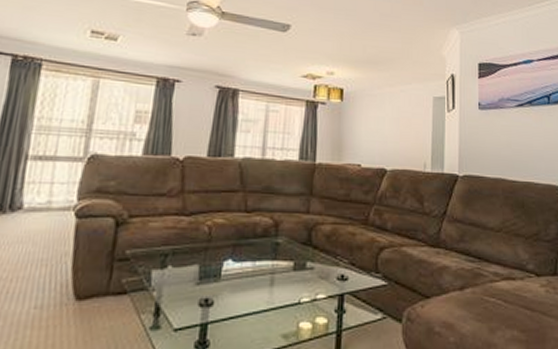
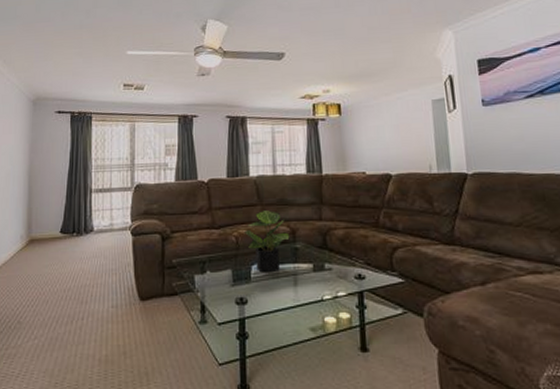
potted plant: none [220,197,272,270] -> present [245,209,290,273]

